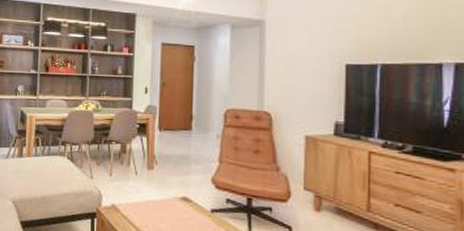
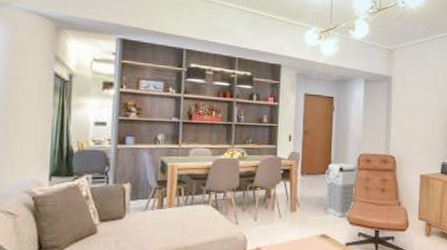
grenade: none [186,118,224,180] -> present [325,162,358,217]

